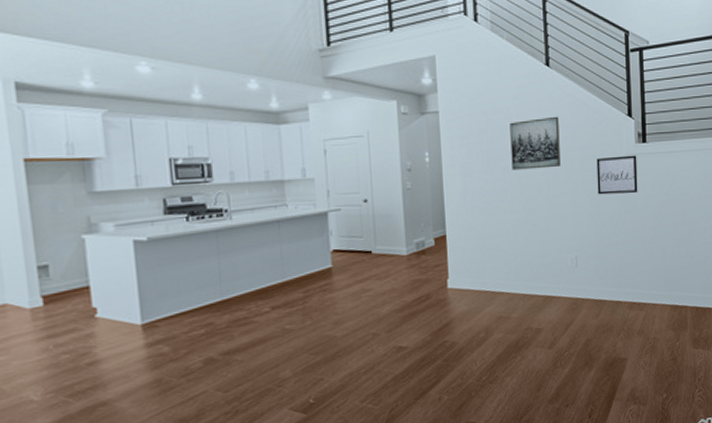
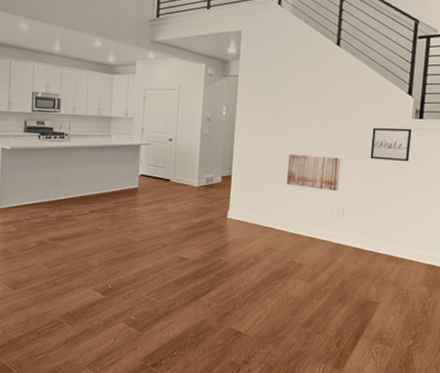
wall art: none [508,197,569,238] -> present [286,154,341,191]
wall art: present [510,116,561,171] -> none [295,88,343,131]

